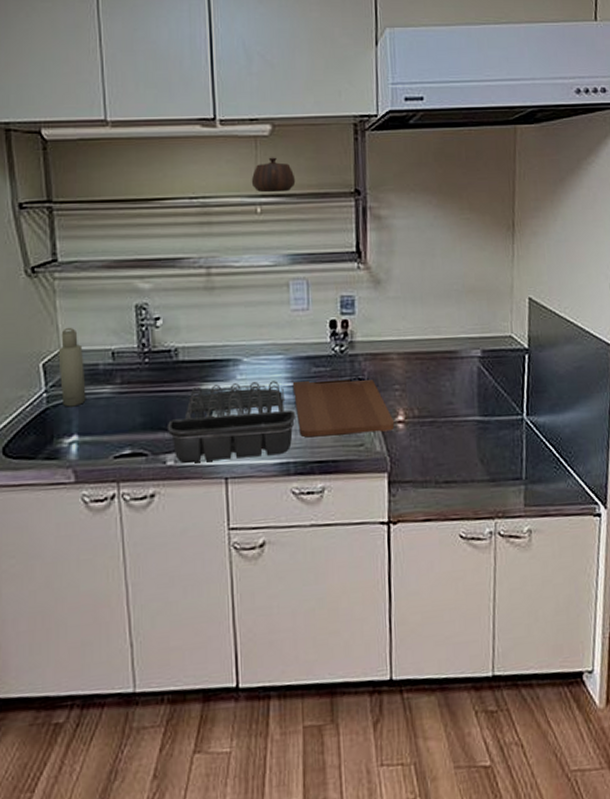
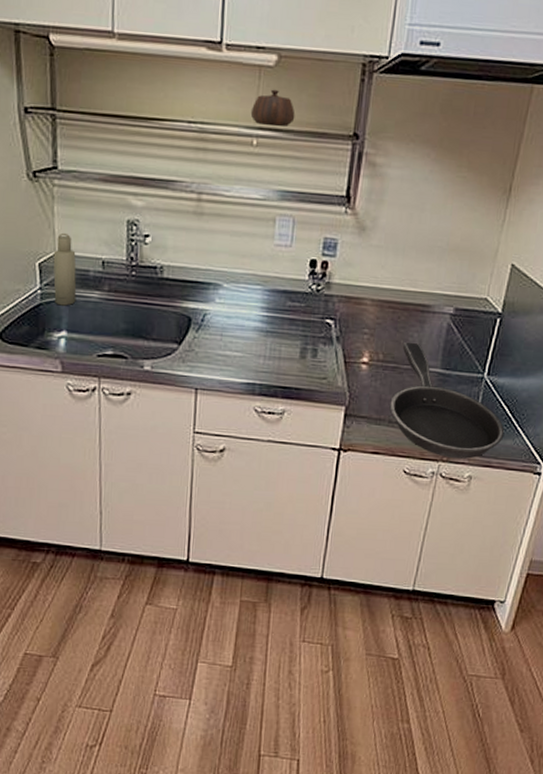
dish rack: present [168,381,295,463] -> none [147,303,266,376]
cutting board: present [292,377,395,438] -> none [266,310,359,370]
frying pan: none [433,391,556,514] -> present [389,340,505,460]

